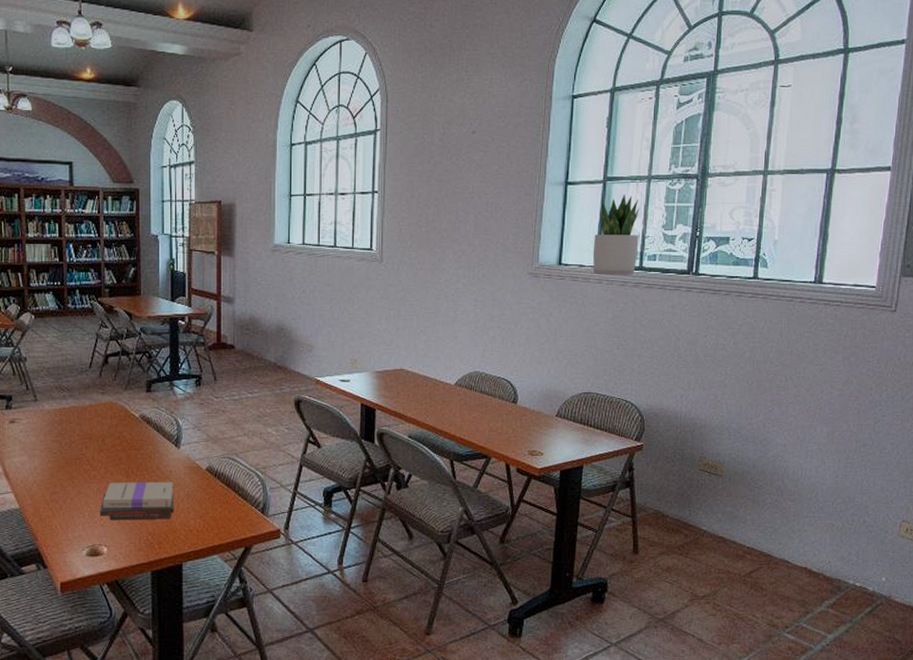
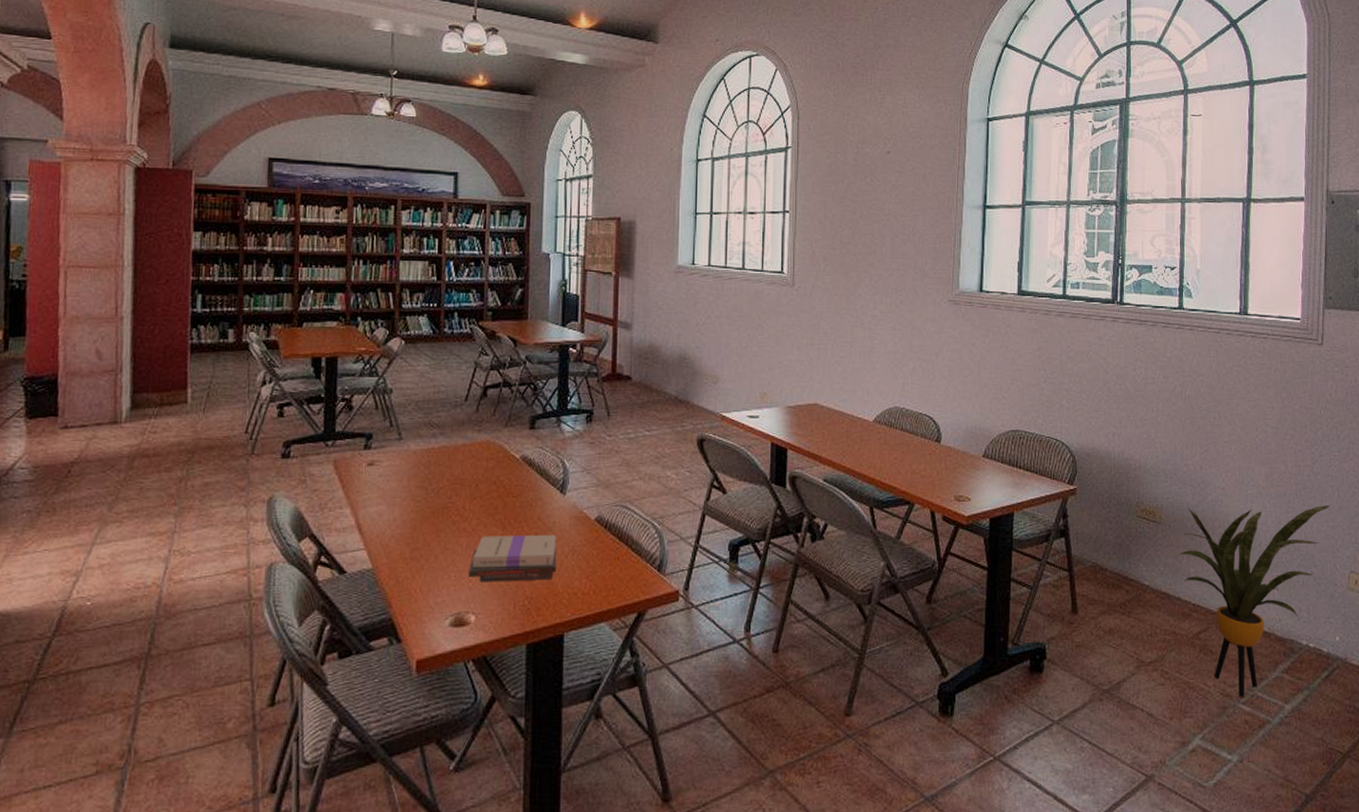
planter: present [592,194,640,275] -> none [1014,219,1061,304]
house plant: none [735,461,889,627] -> present [1177,506,1331,697]

